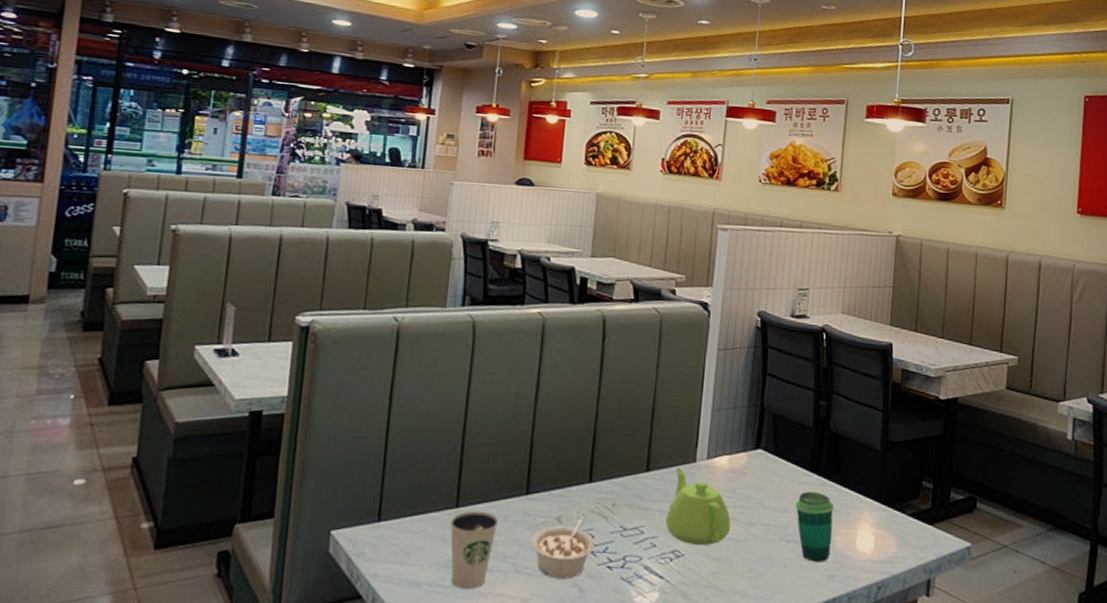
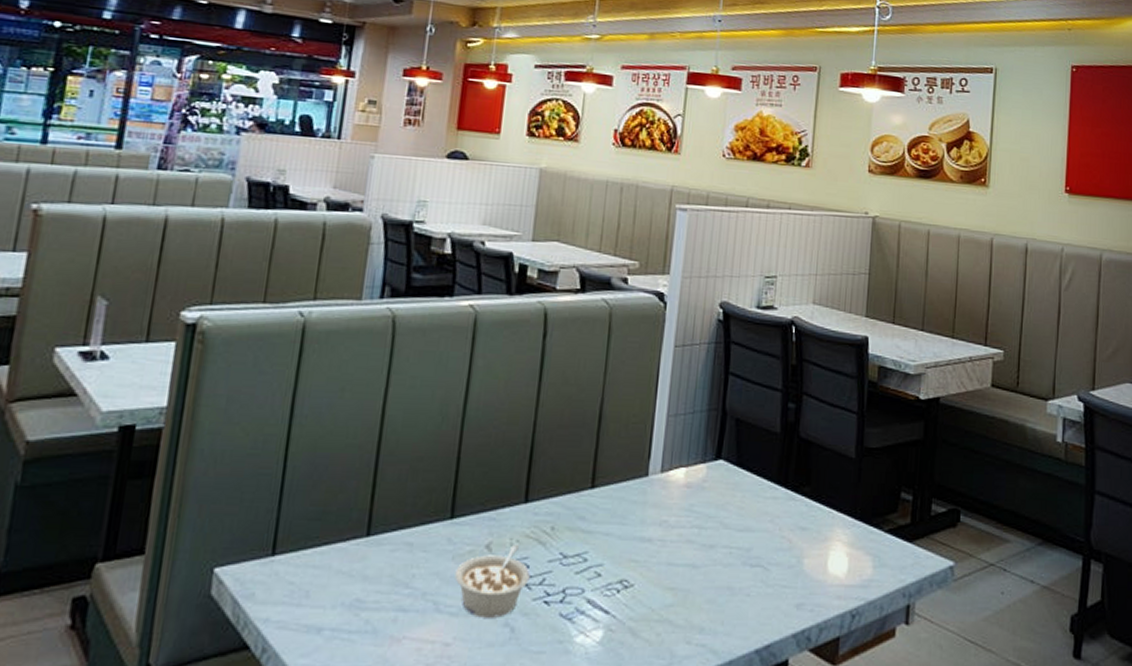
dixie cup: present [450,511,499,590] -> none [358,539,418,635]
teapot: present [665,467,731,545] -> none [612,482,687,572]
cup: present [795,491,834,562] -> none [760,507,804,589]

